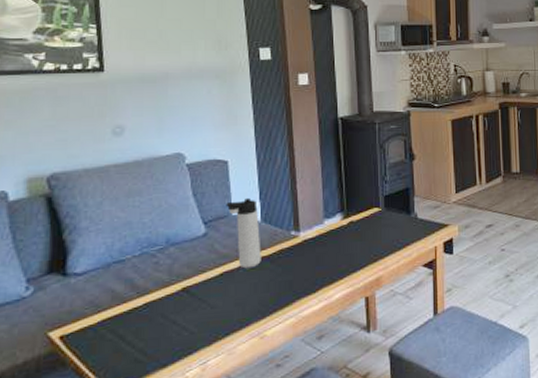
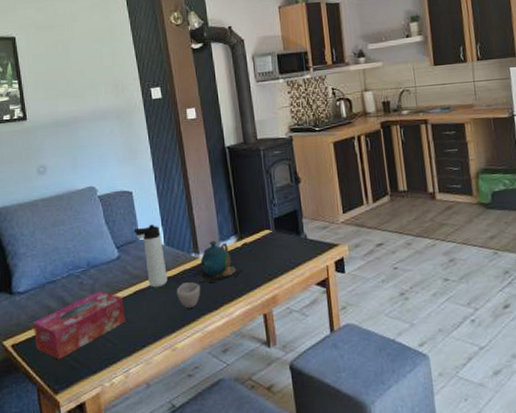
tissue box: none [90,271,209,353] -> present [32,290,126,360]
cup: none [270,263,299,292] -> present [176,282,201,309]
teapot: none [290,218,348,264] -> present [192,240,244,283]

